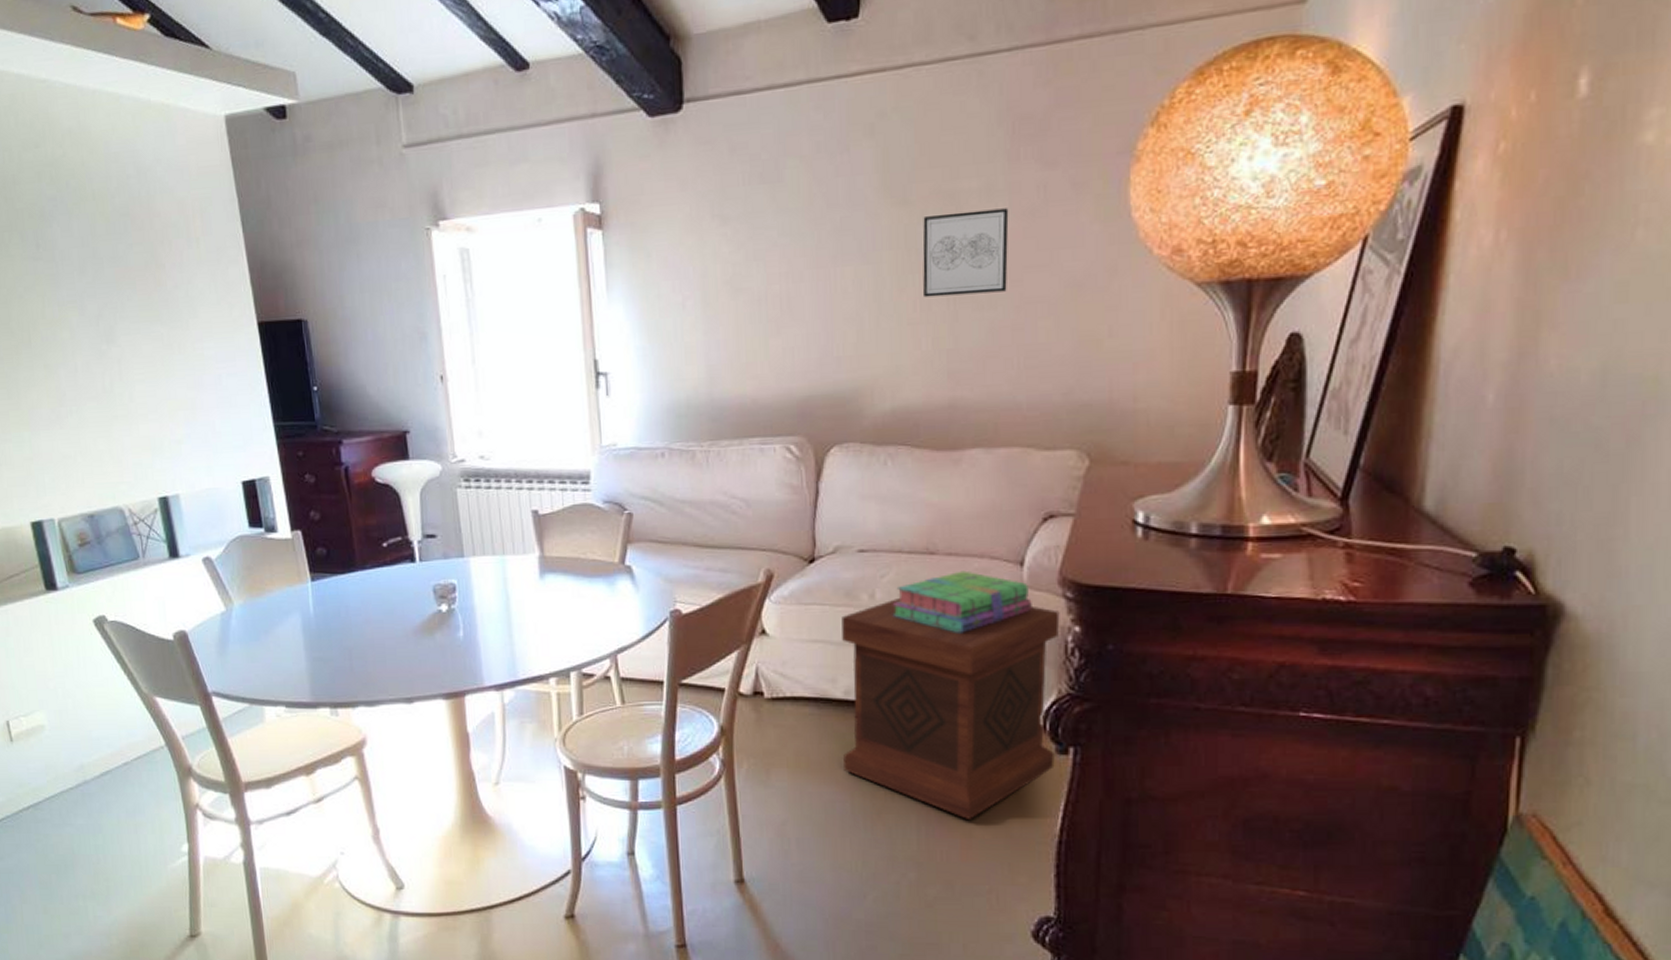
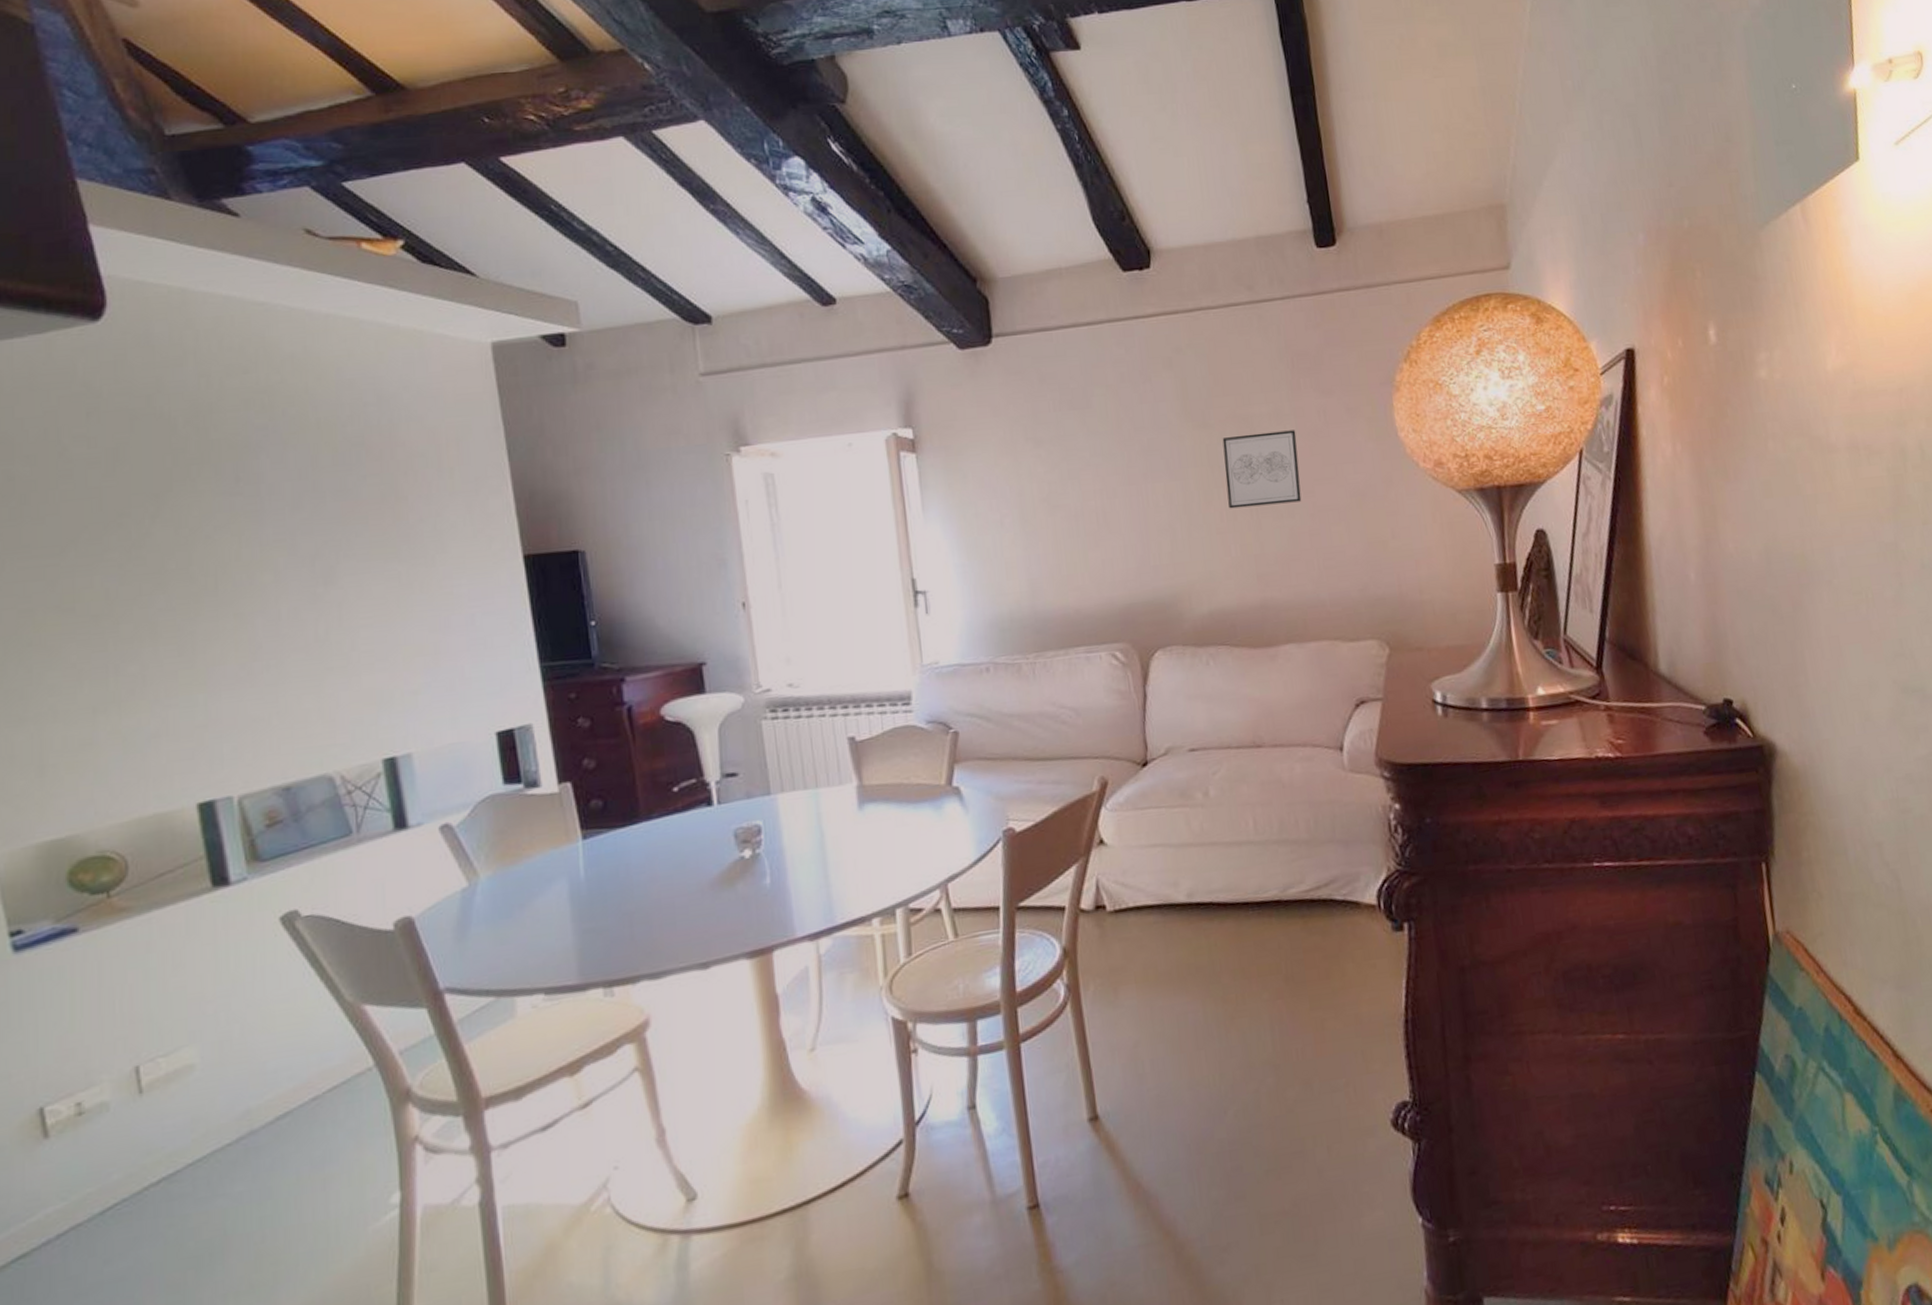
side table: present [841,597,1060,821] -> none [1178,788,1393,1013]
stack of books: present [892,570,1032,633] -> none [1226,760,1355,823]

